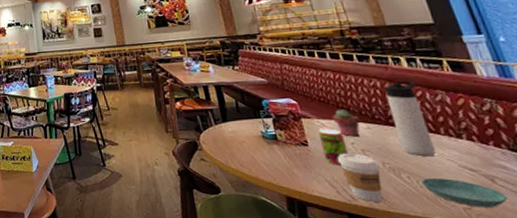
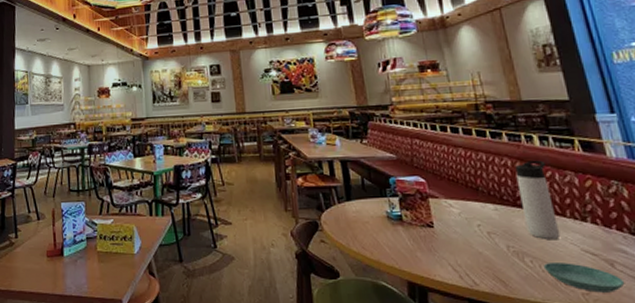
beverage can: present [318,128,348,166] -> none [445,209,474,249]
potted succulent: present [332,110,360,137] -> none [460,189,488,219]
coffee cup: present [337,152,383,202] -> none [462,235,505,287]

